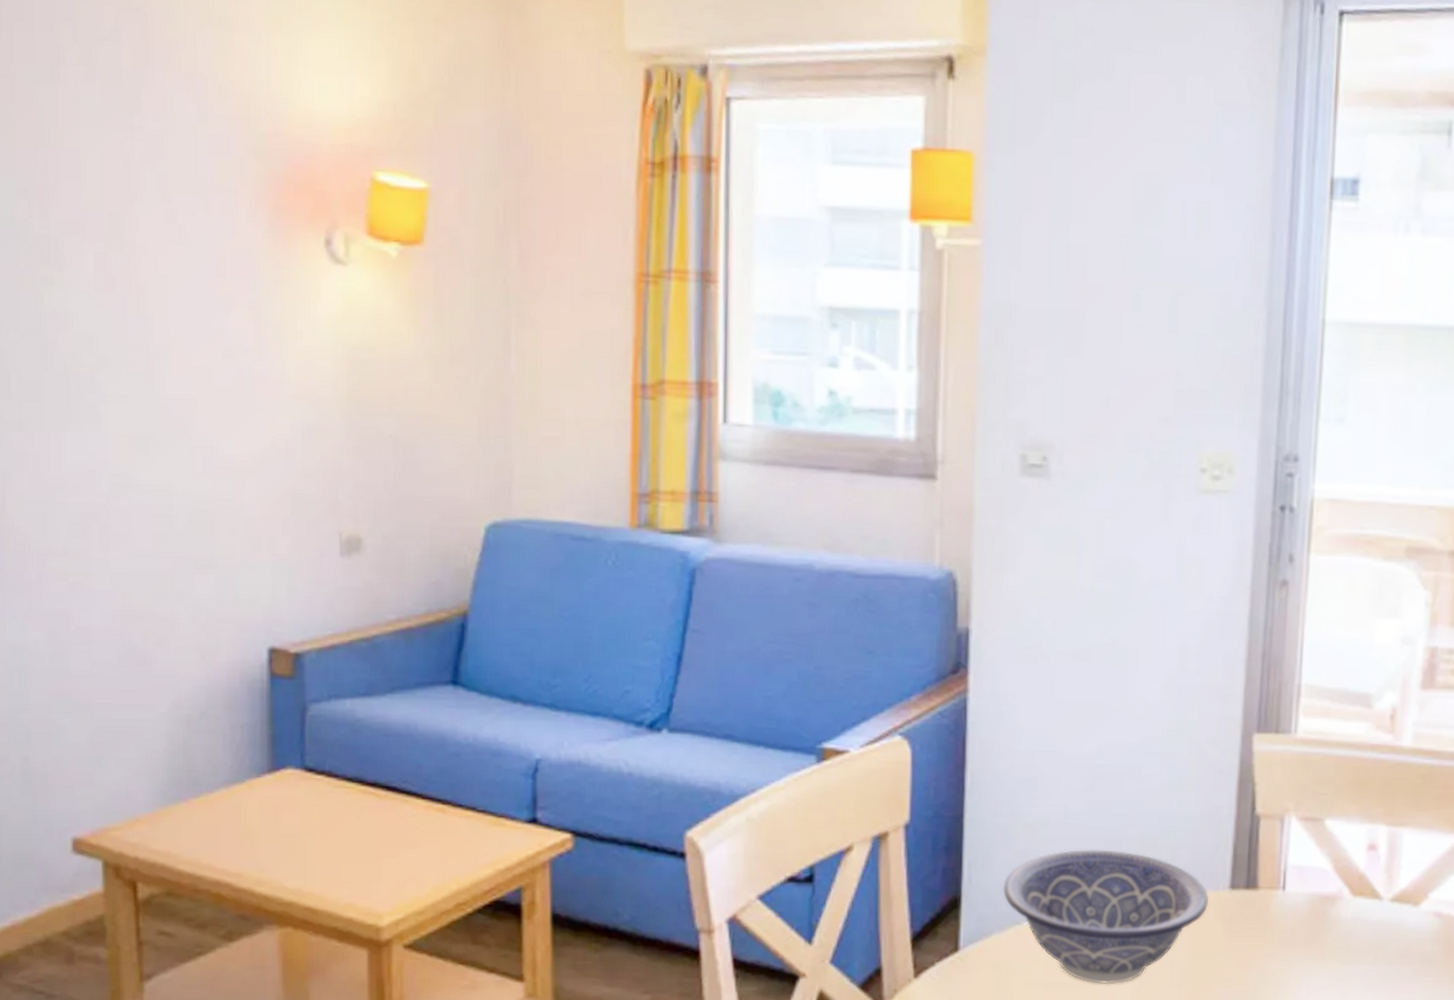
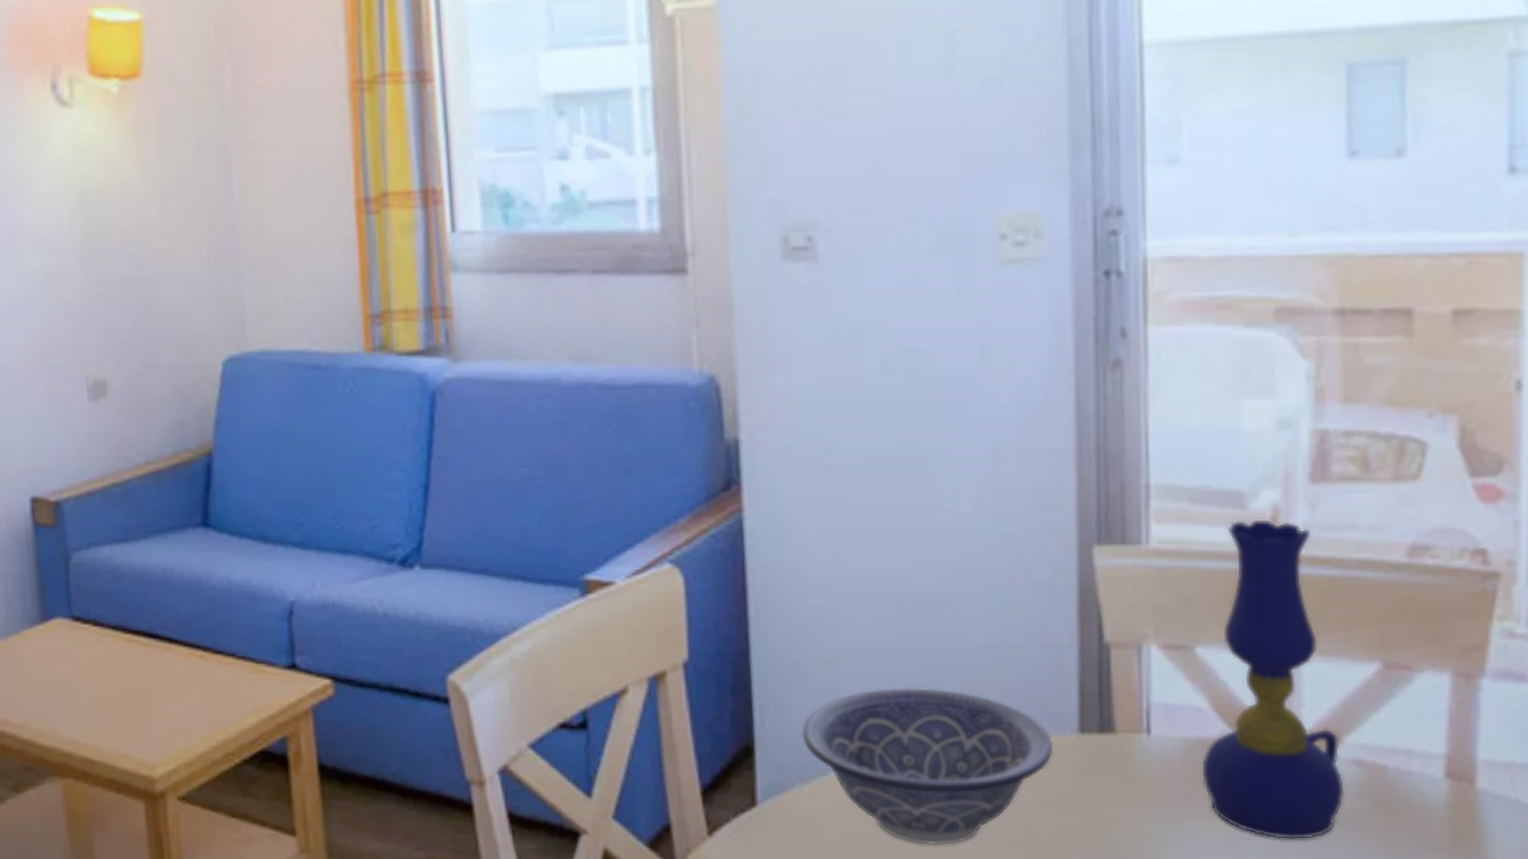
oil lamp: none [1321,717,1427,977] -> present [1201,519,1345,841]

